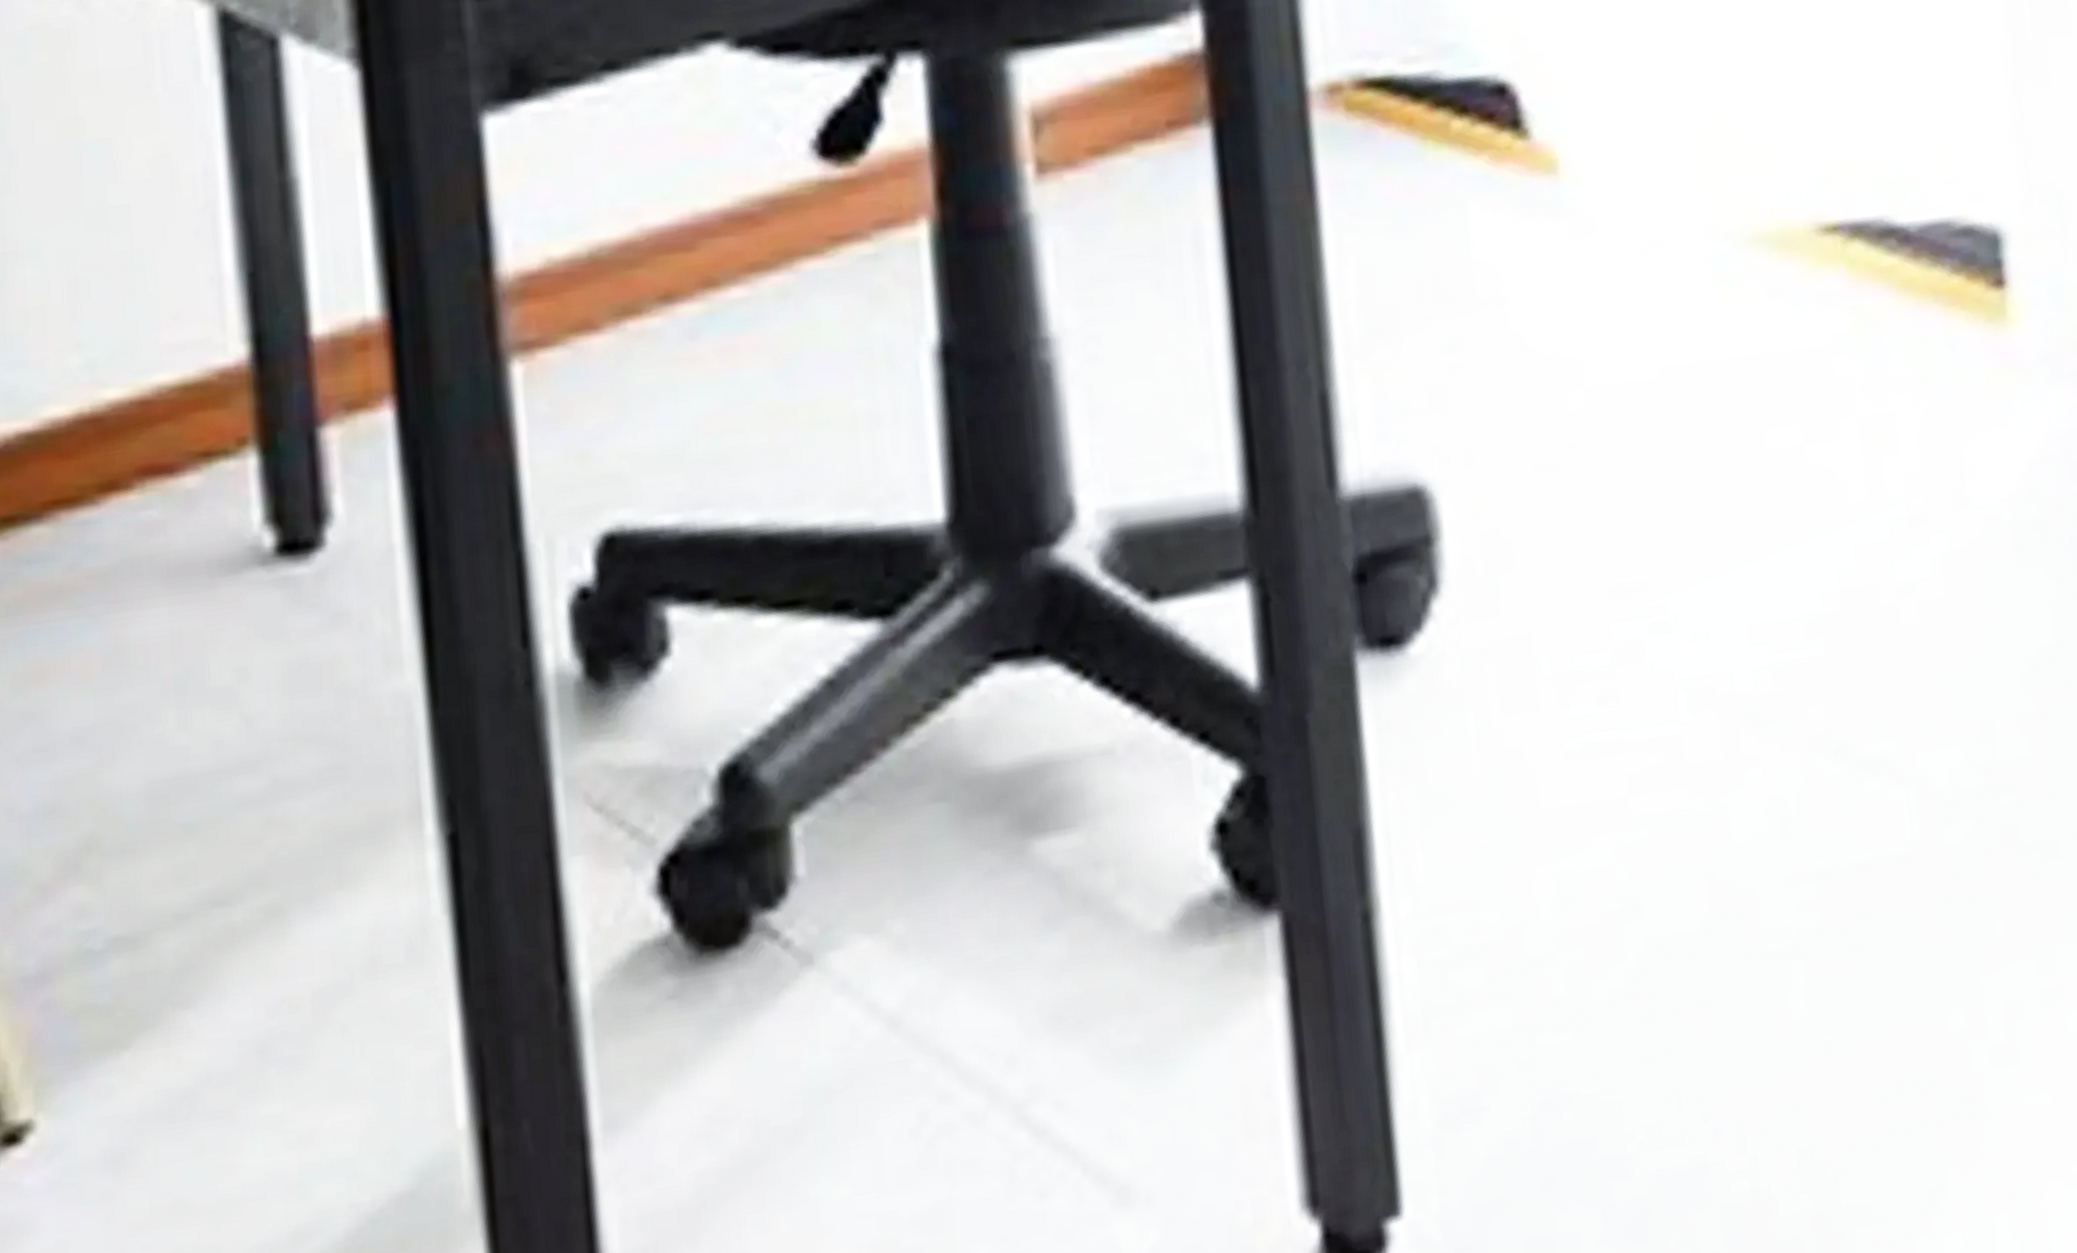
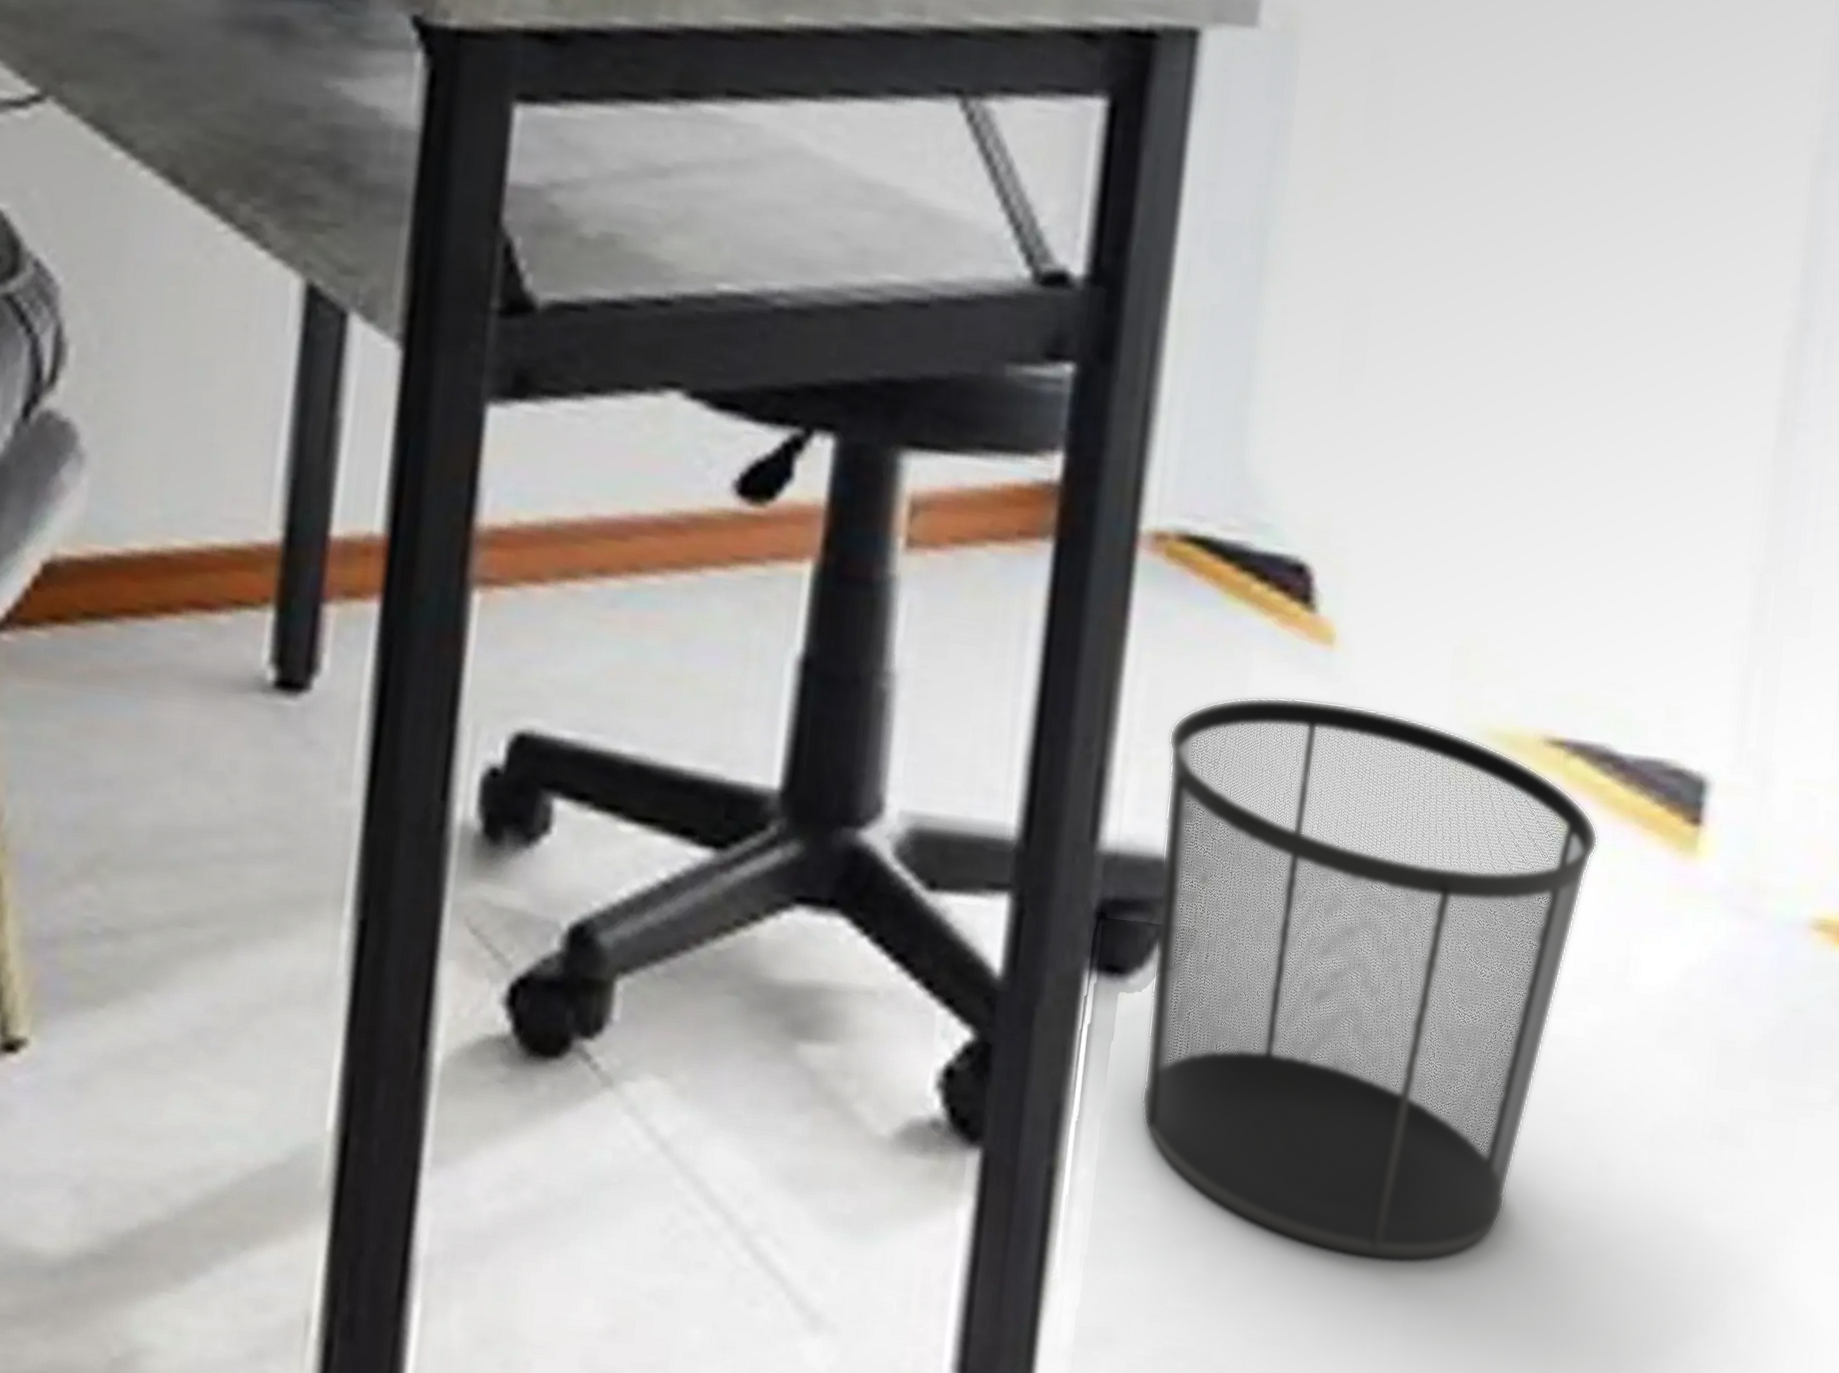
waste bin: none [1393,240,1900,922] -> present [1141,697,1599,1262]

